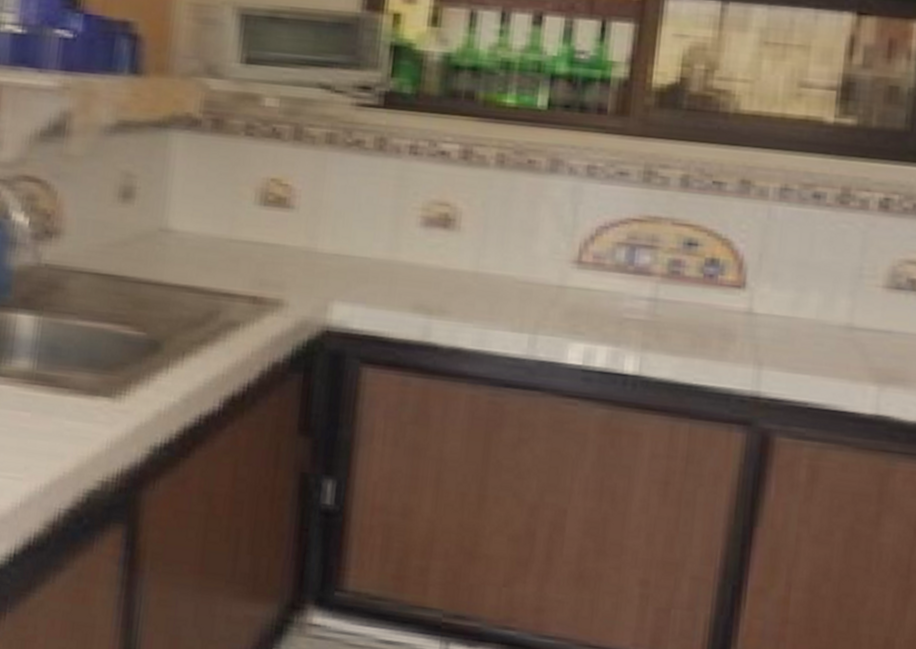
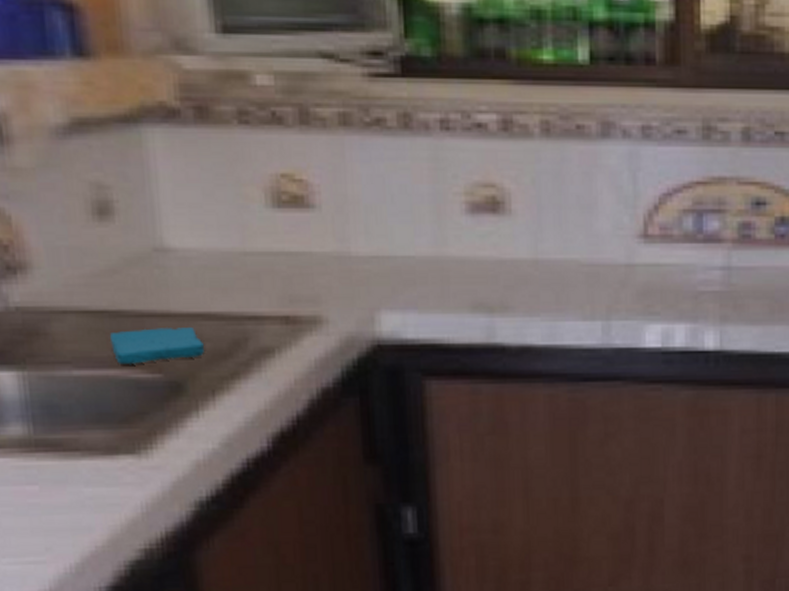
sponge: none [111,293,184,322] -> present [110,328,205,365]

